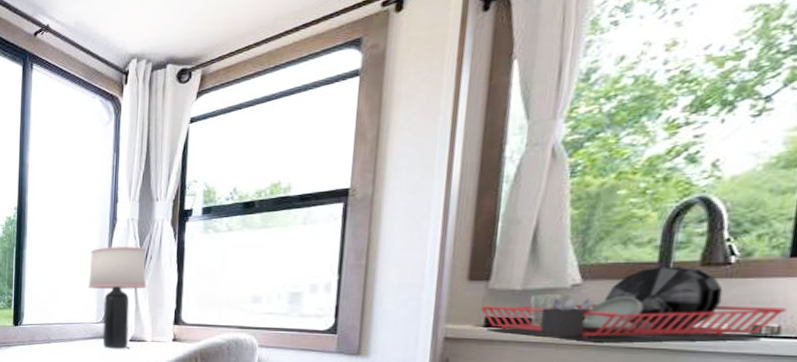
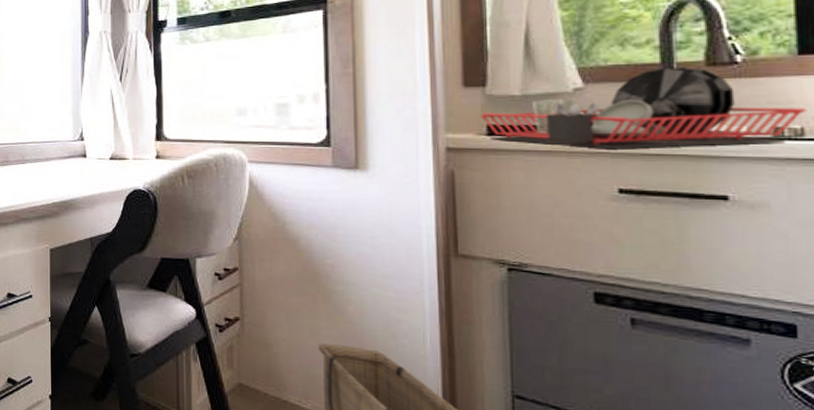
table lamp: present [87,246,147,350] -> none [62,59,125,169]

